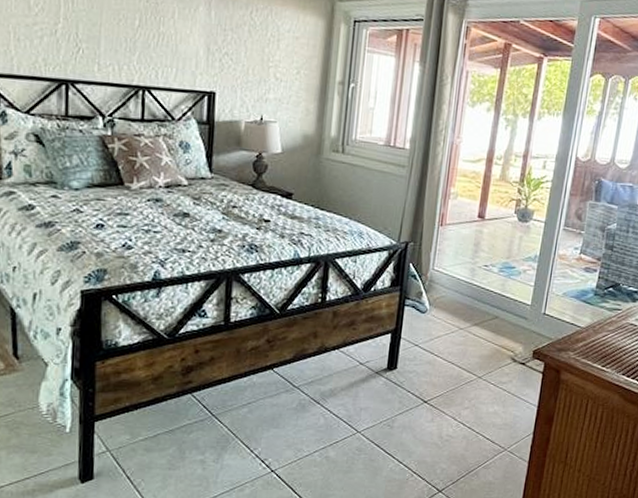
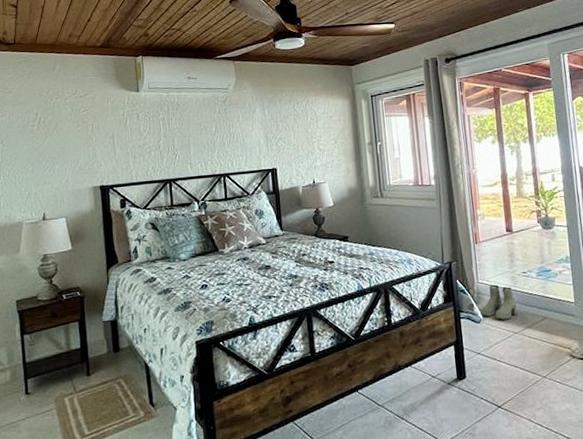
boots: none [429,274,470,314] -> present [481,284,517,320]

